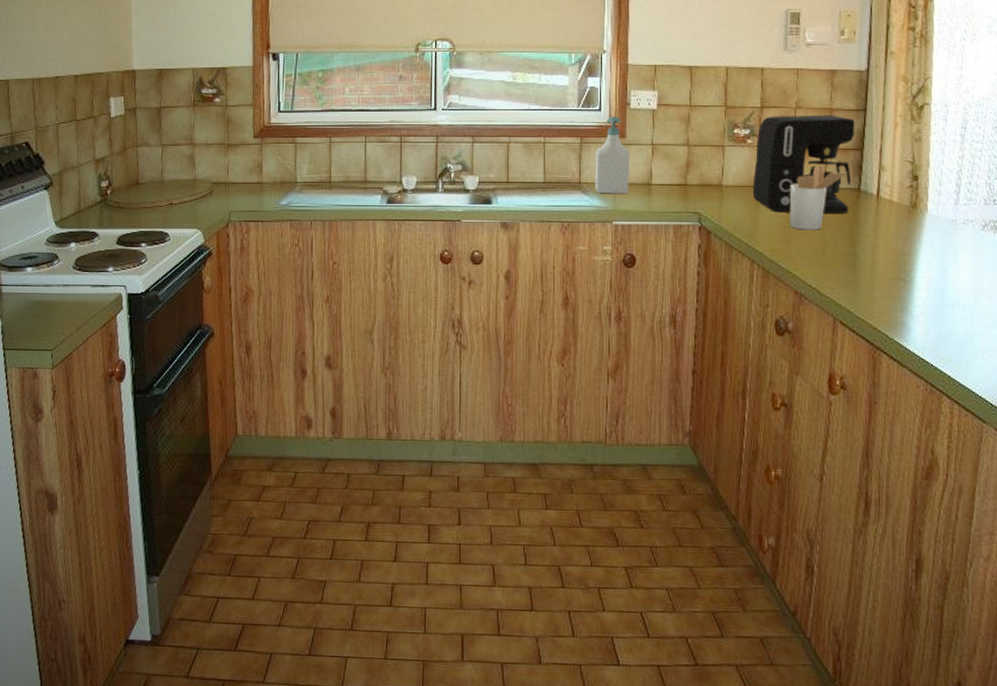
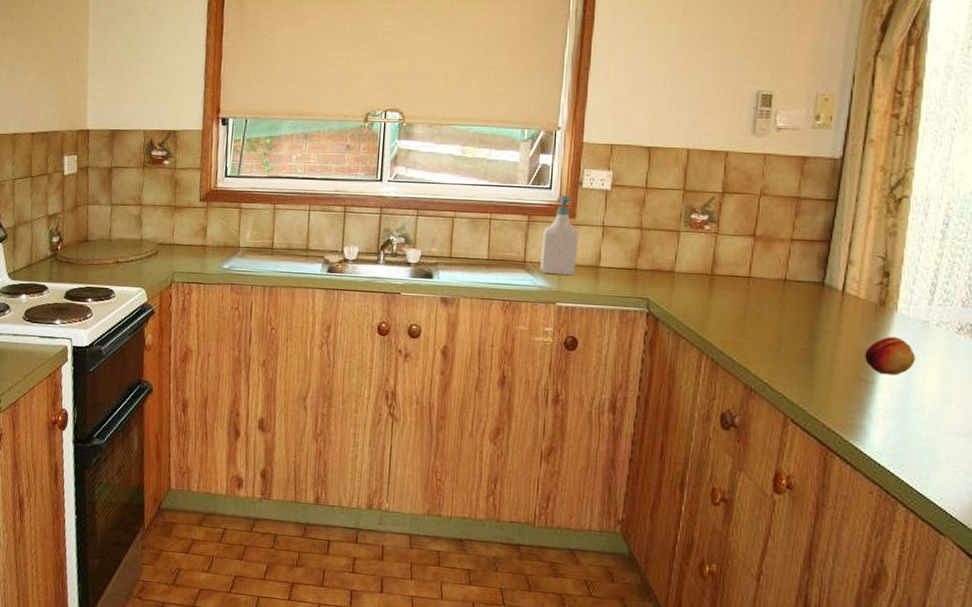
coffee maker: present [752,115,855,213] -> none [706,202,824,308]
utensil holder: present [789,164,847,230] -> none [744,255,811,324]
fruit: none [902,237,947,273] -> present [865,337,915,376]

